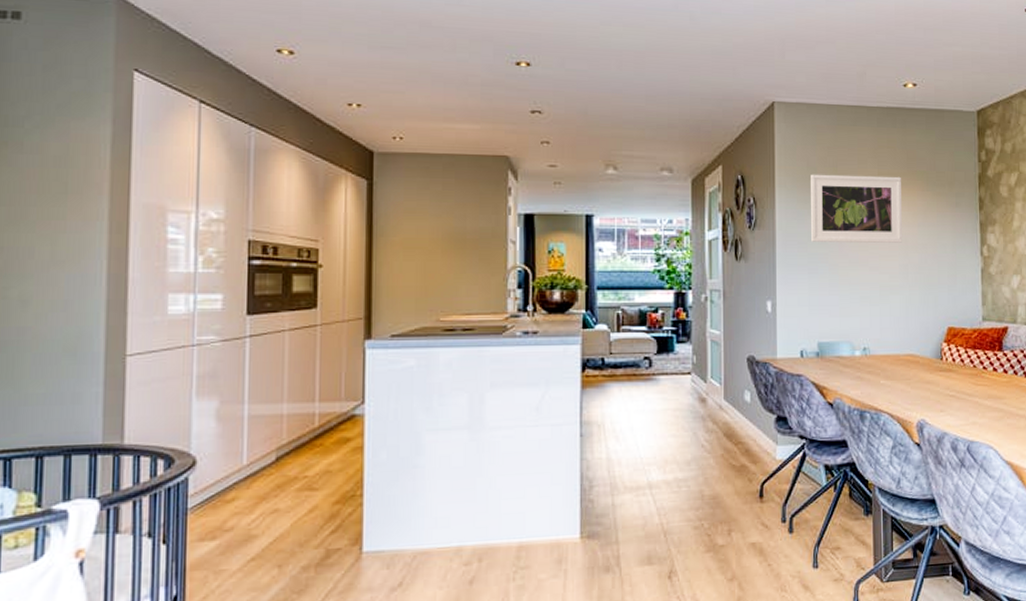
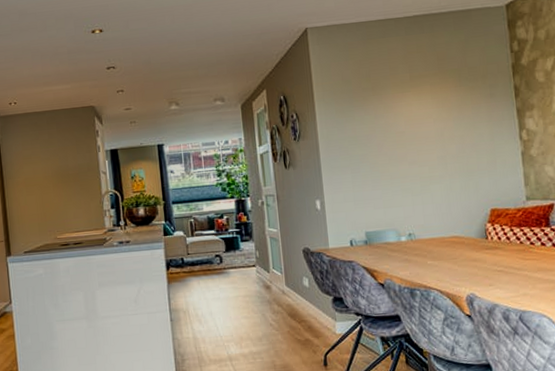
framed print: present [811,174,902,243] -> none [346,77,439,146]

